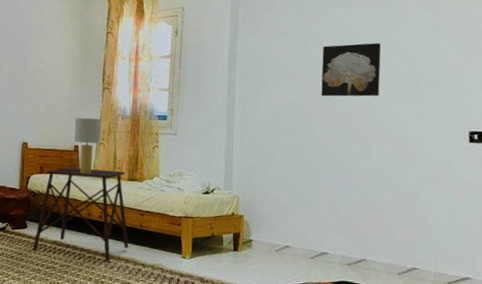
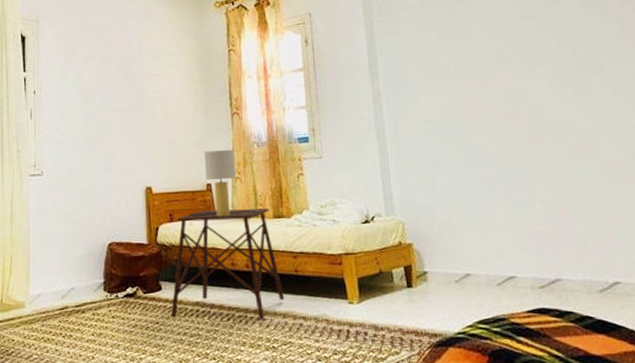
wall art: present [321,43,381,97] -> none [471,30,541,96]

